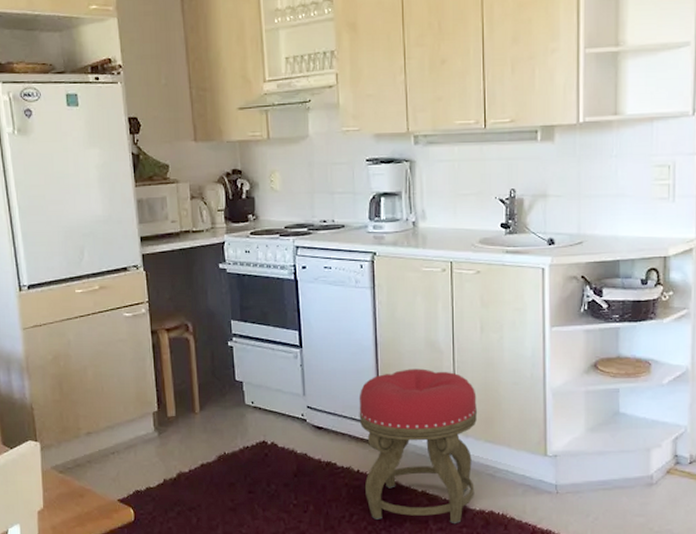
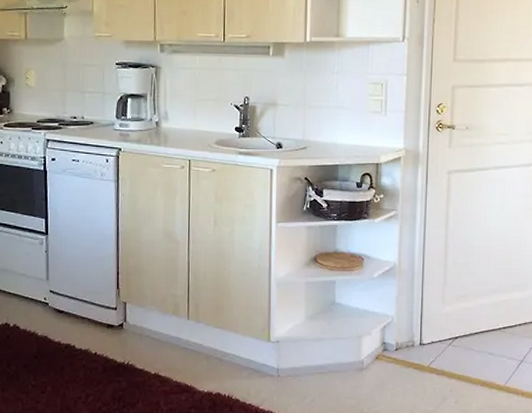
stool: present [359,368,478,524] -> none [99,257,209,405]

